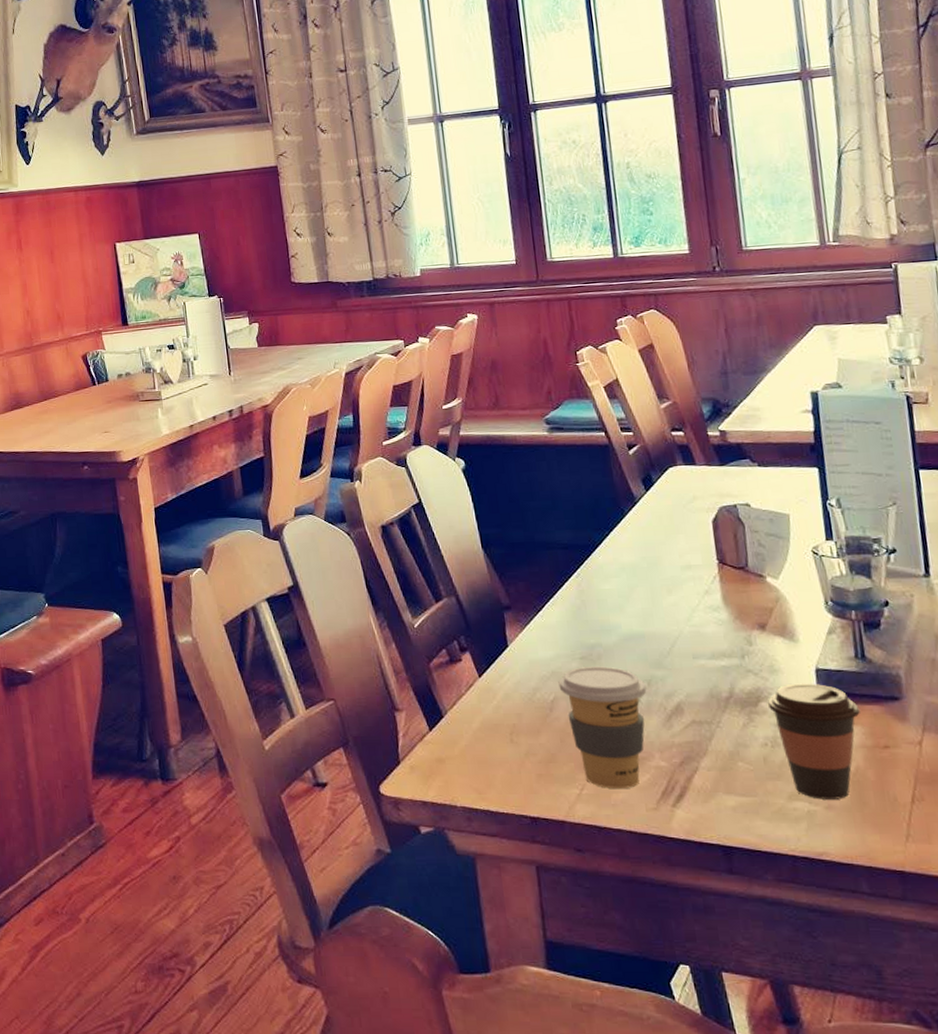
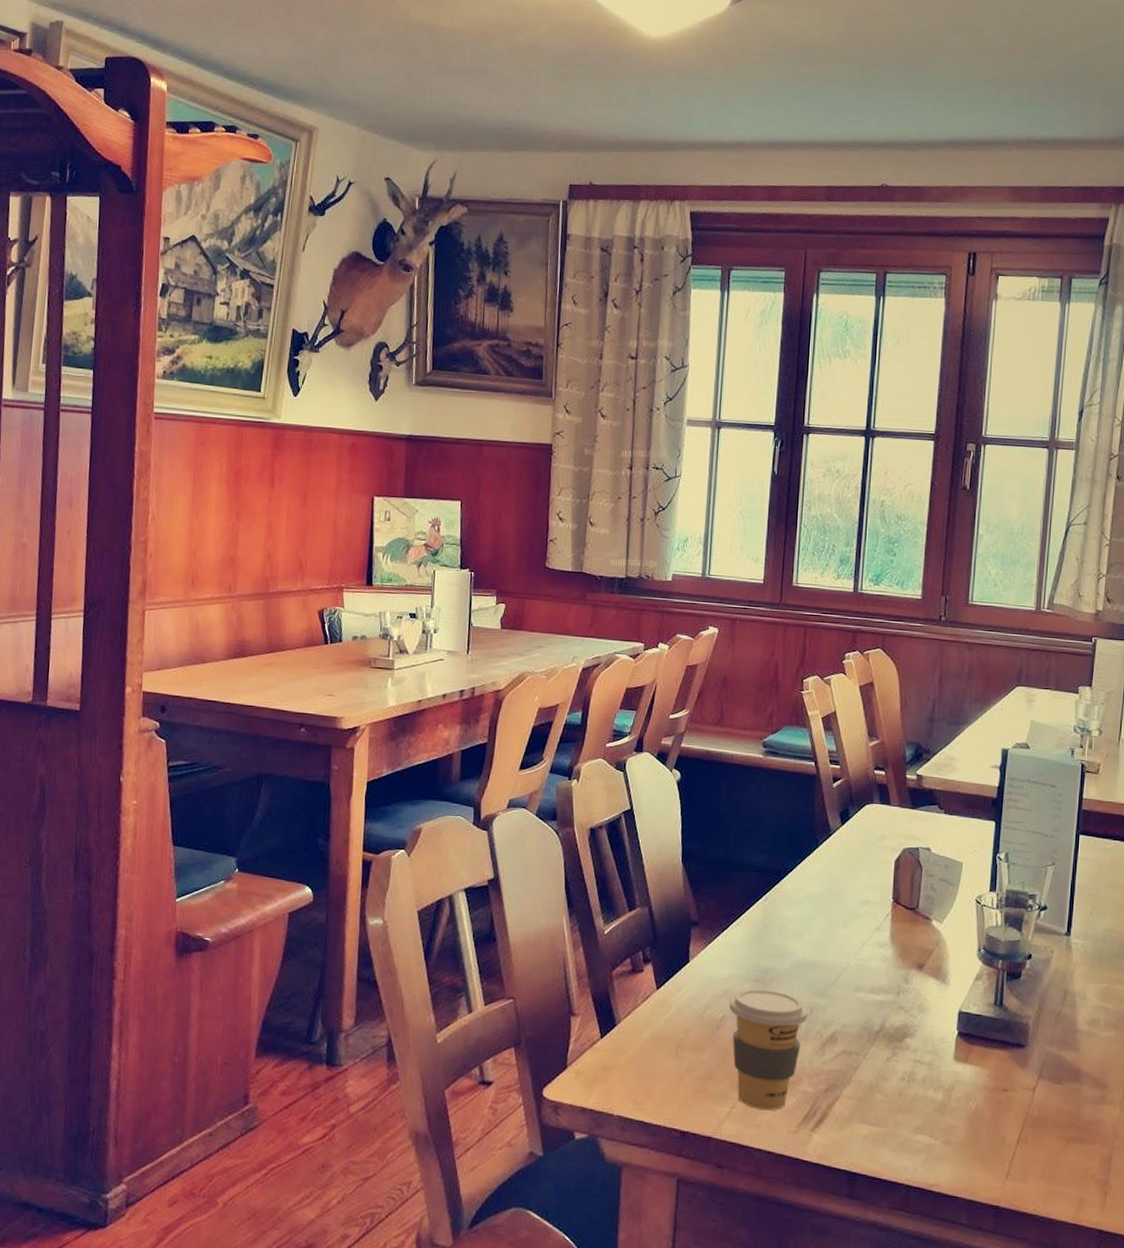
coffee cup: present [767,683,860,800] -> none [911,1023,989,1136]

